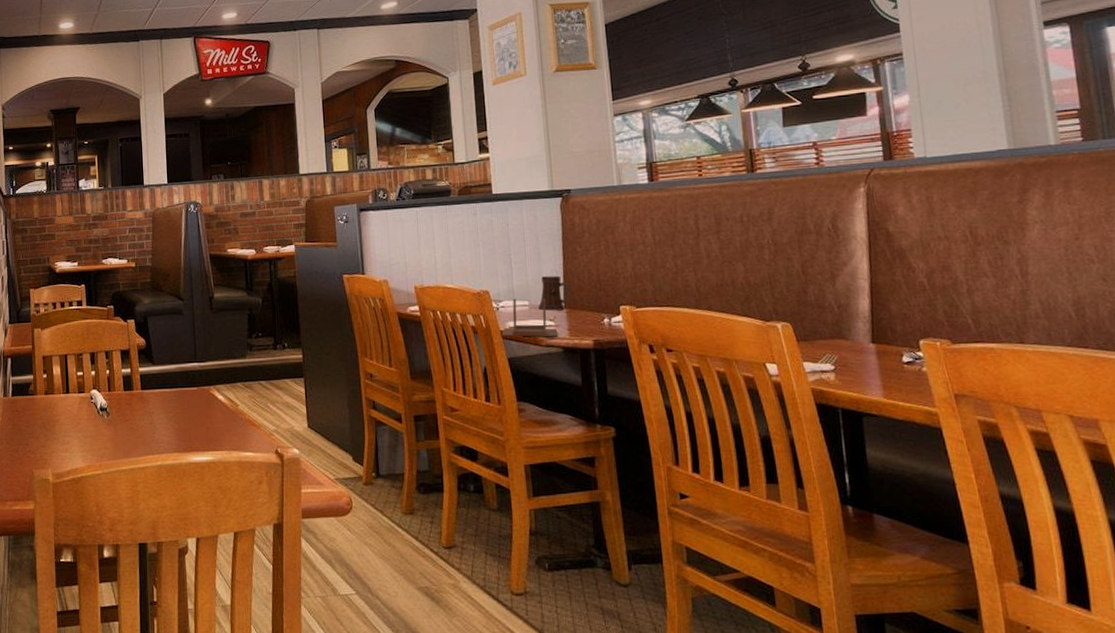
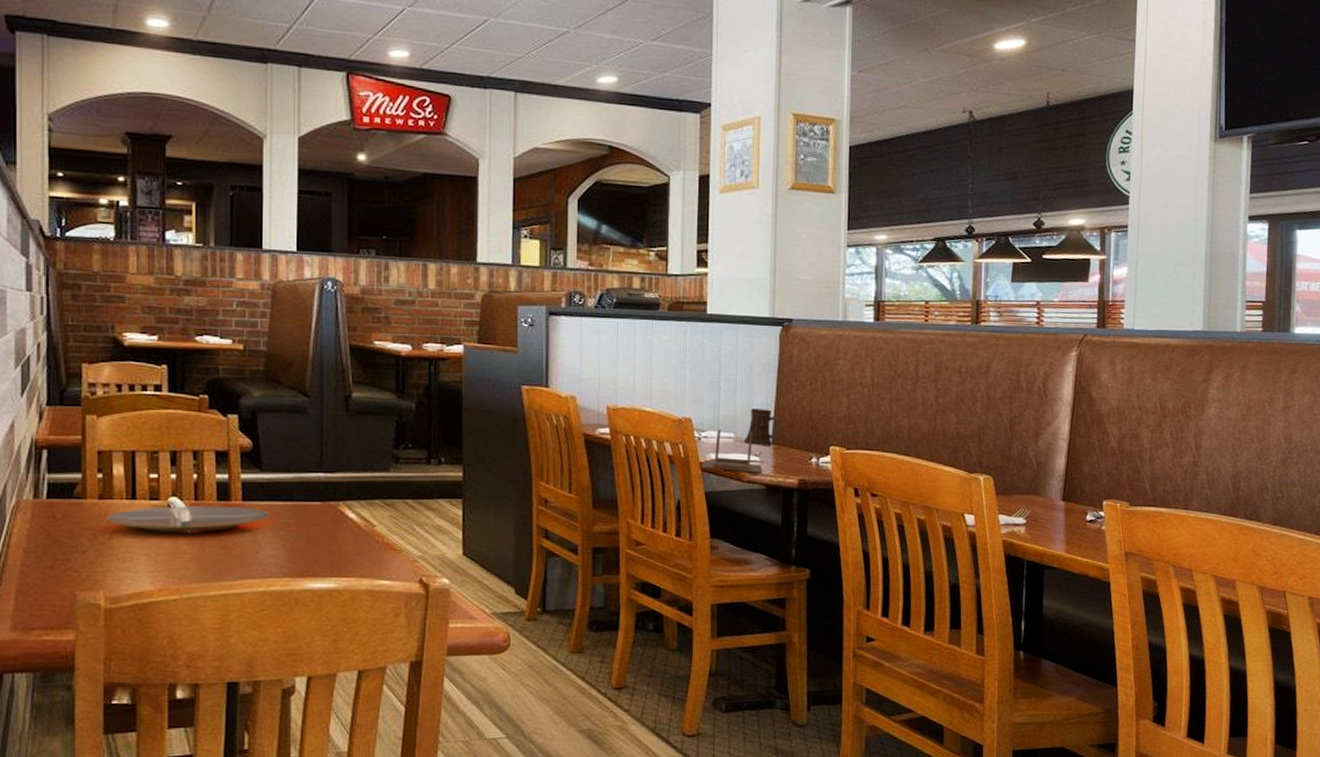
plate: none [50,394,161,419] -> present [106,505,270,533]

